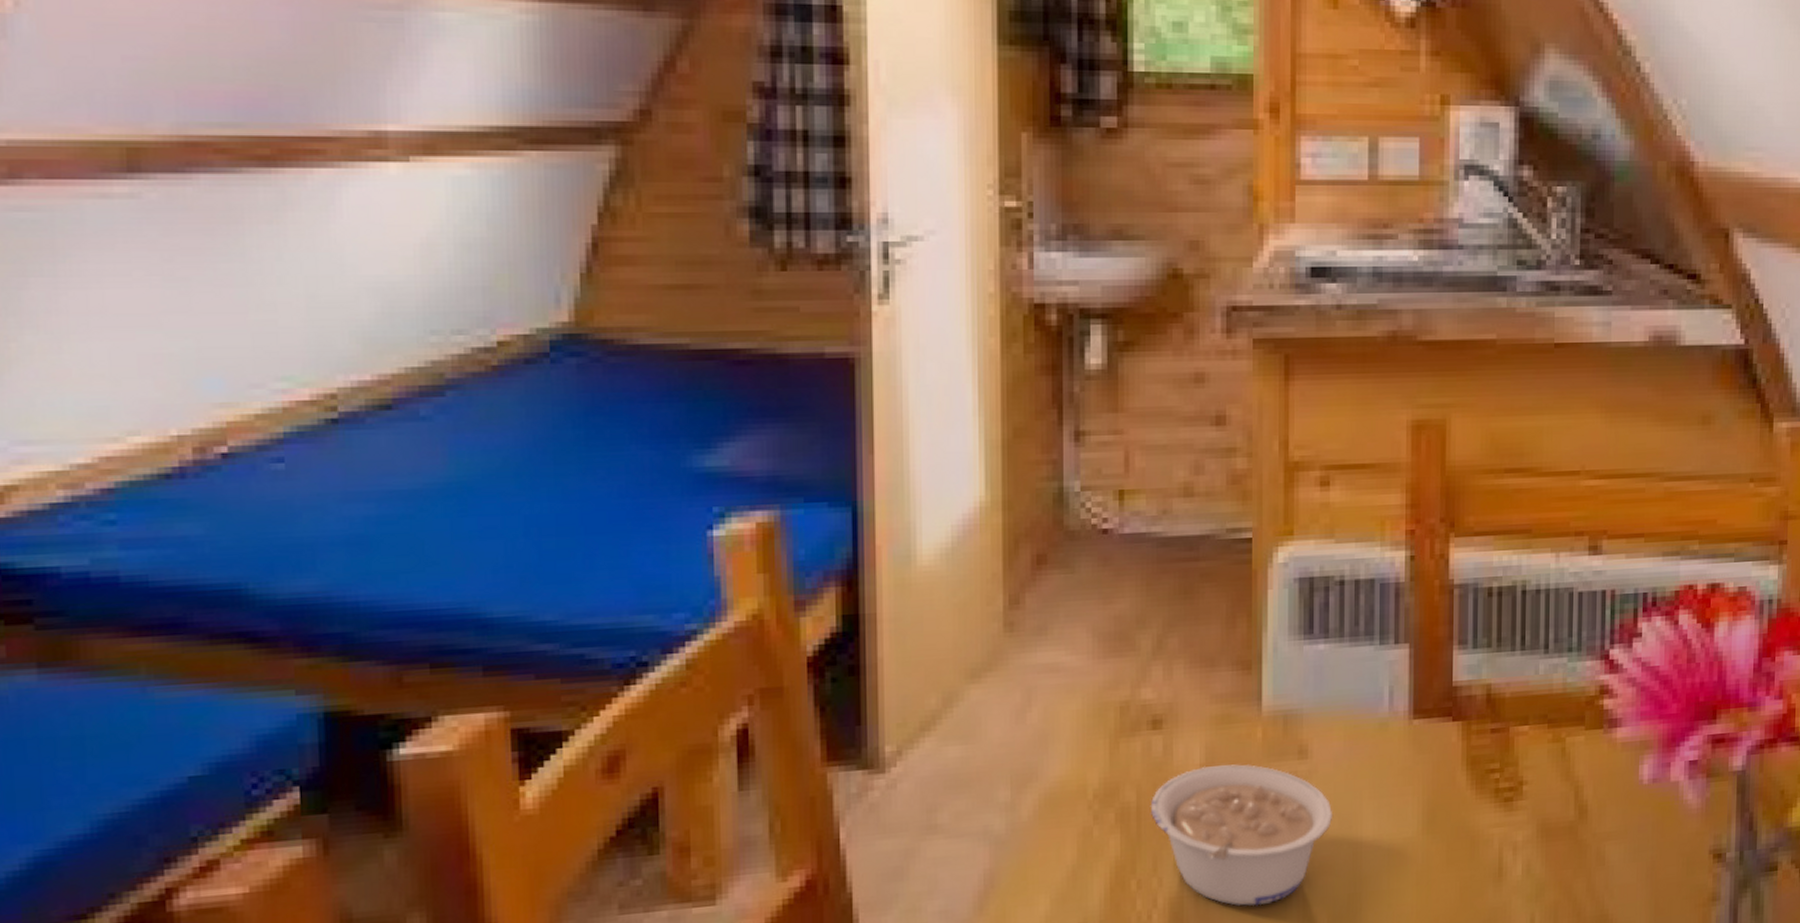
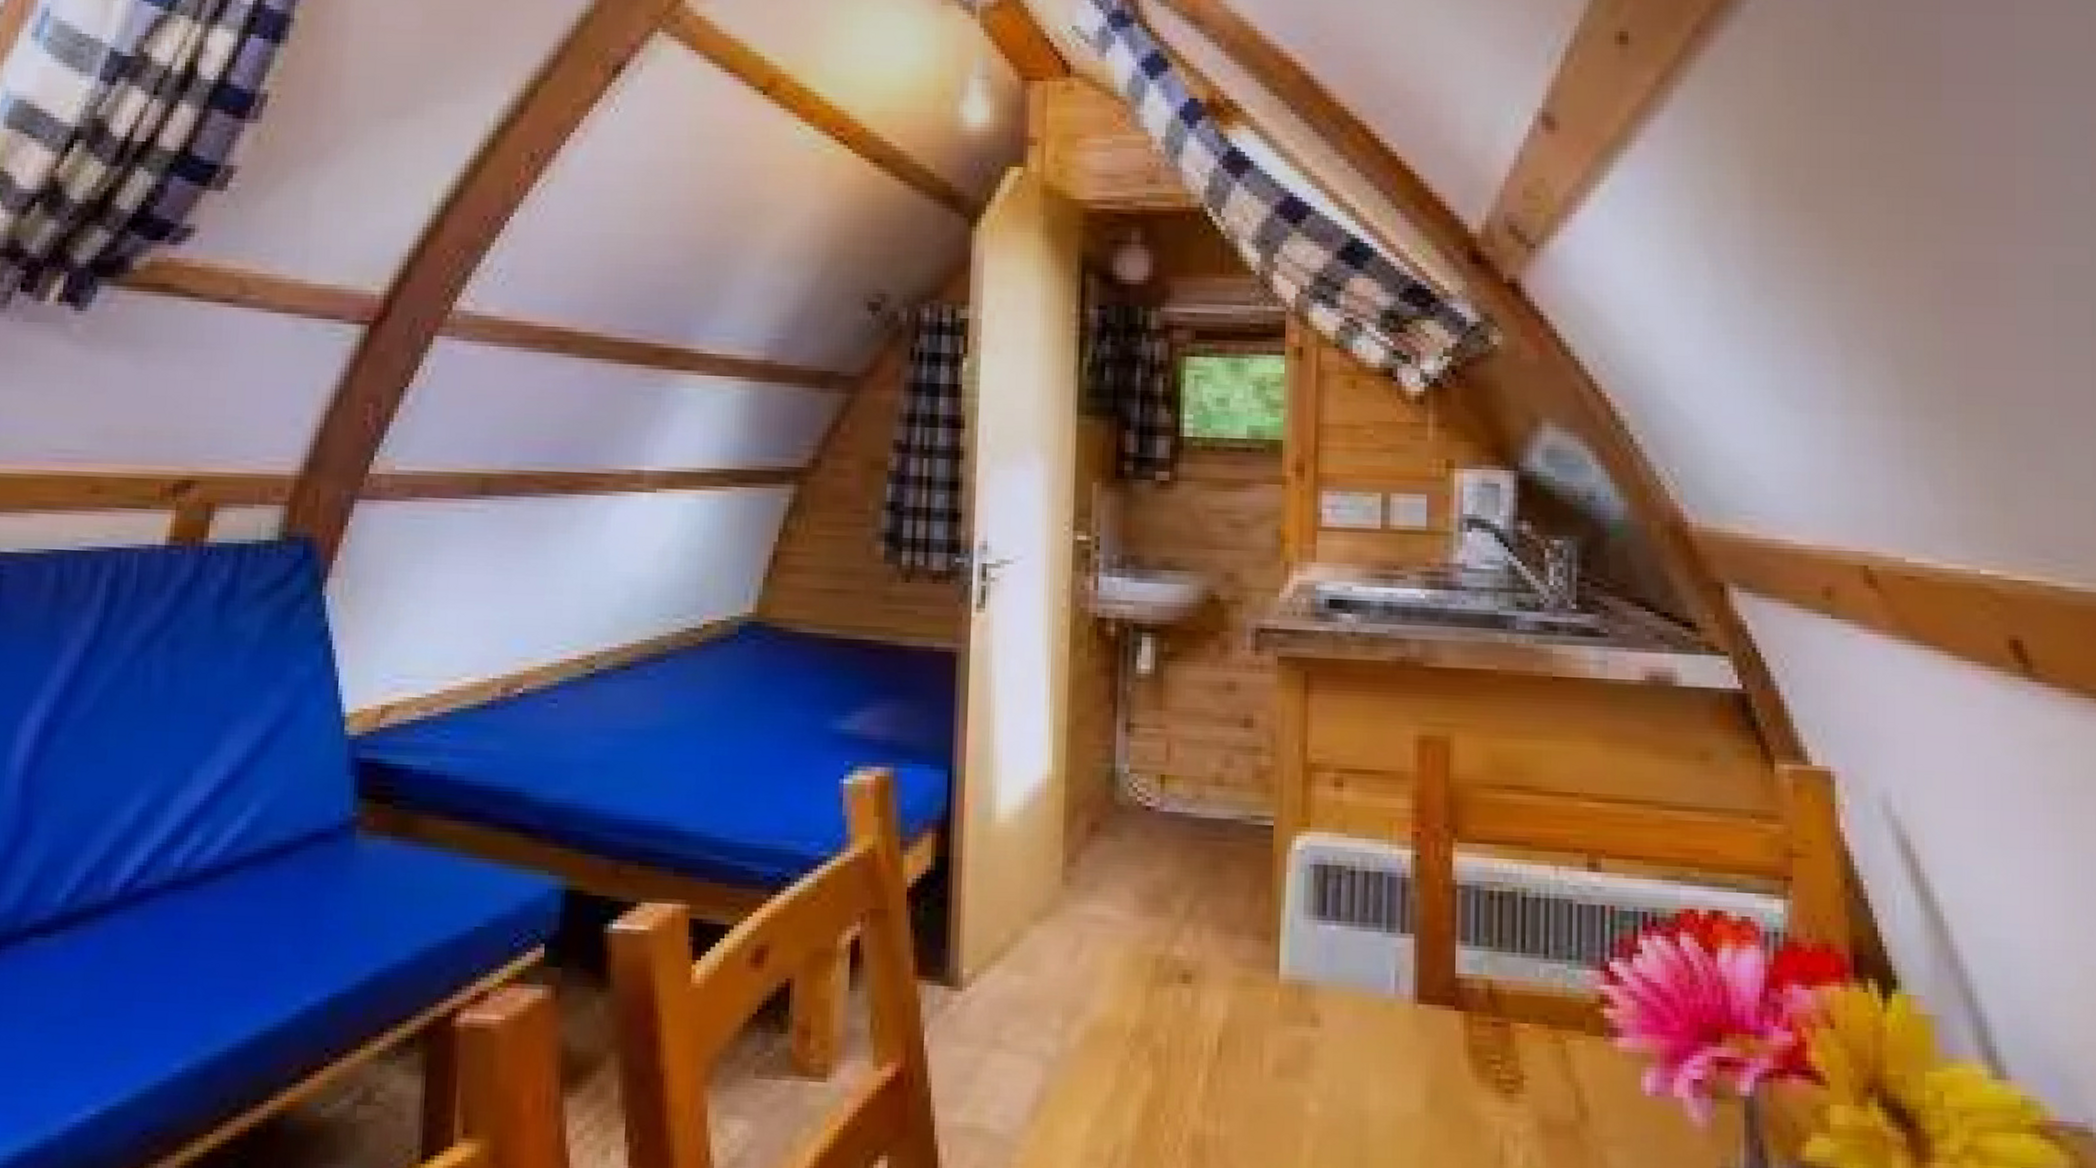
legume: present [1150,764,1333,907] -> none [1178,1021,1342,1155]

